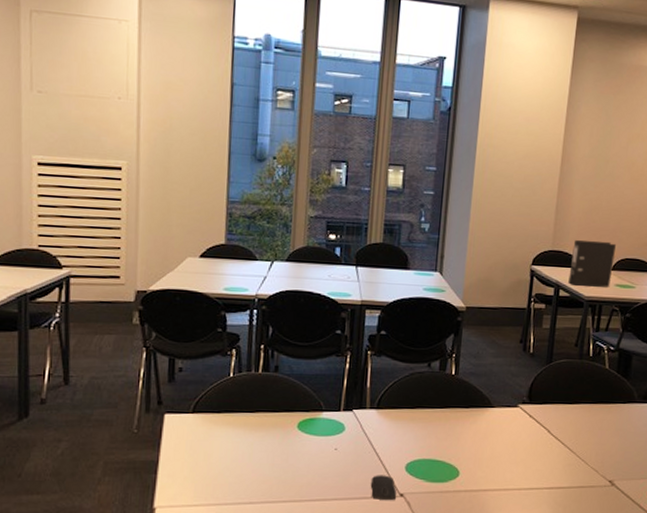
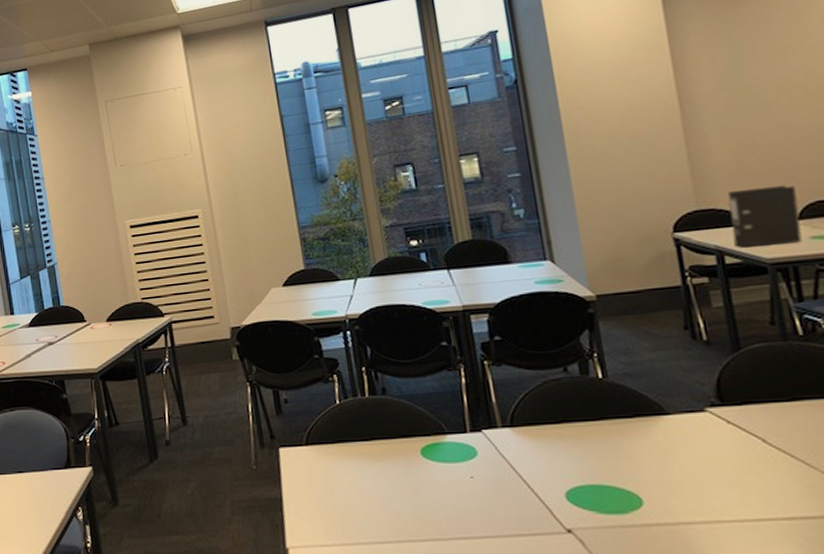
computer mouse: present [370,475,396,500] -> none [524,506,562,537]

